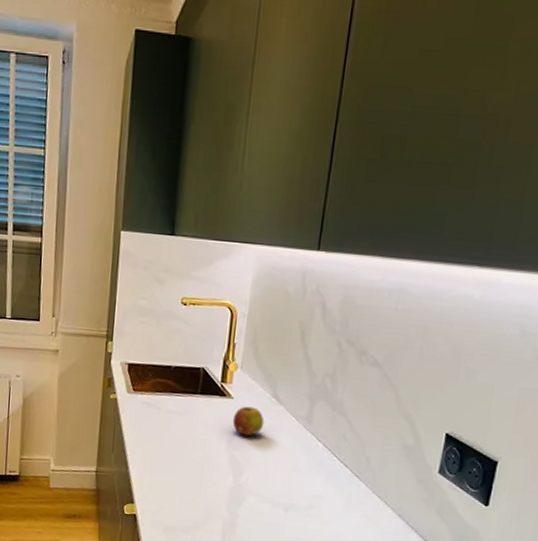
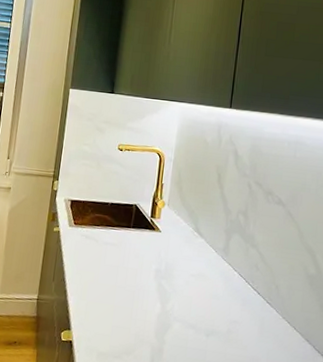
fruit: present [232,406,264,436] -> none [160,239,188,266]

